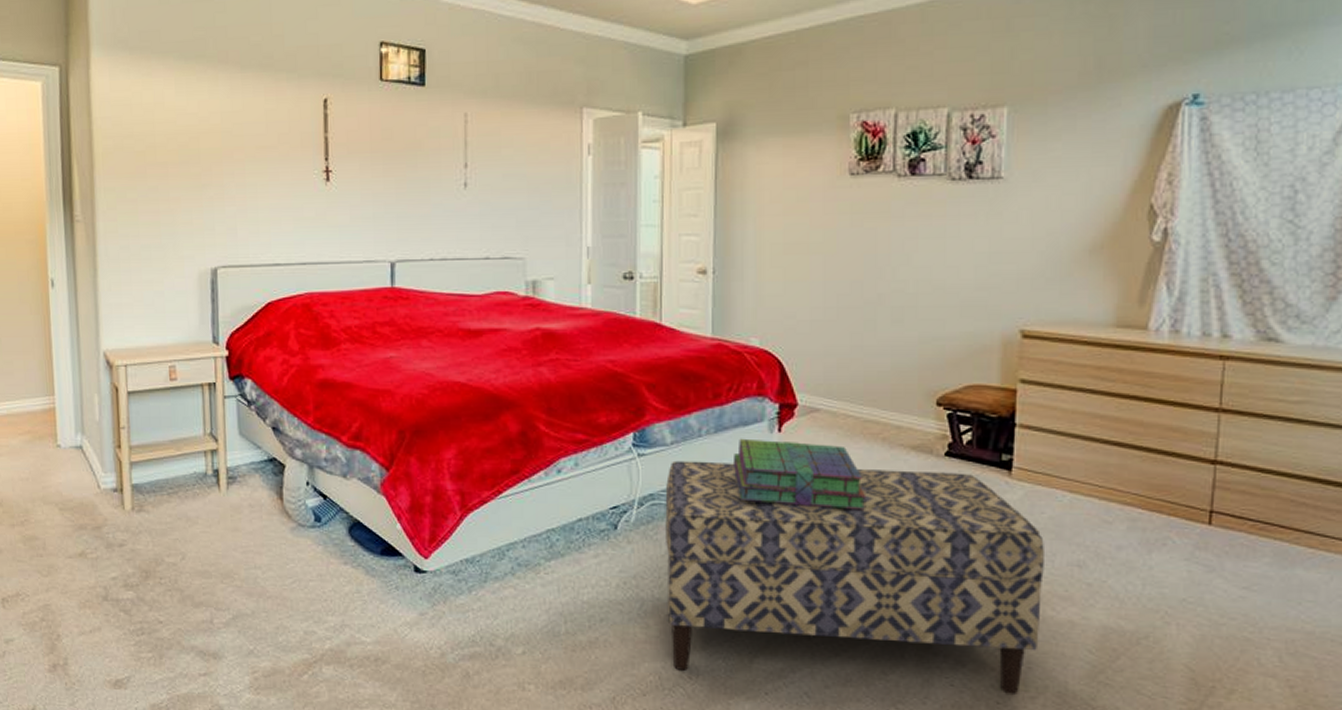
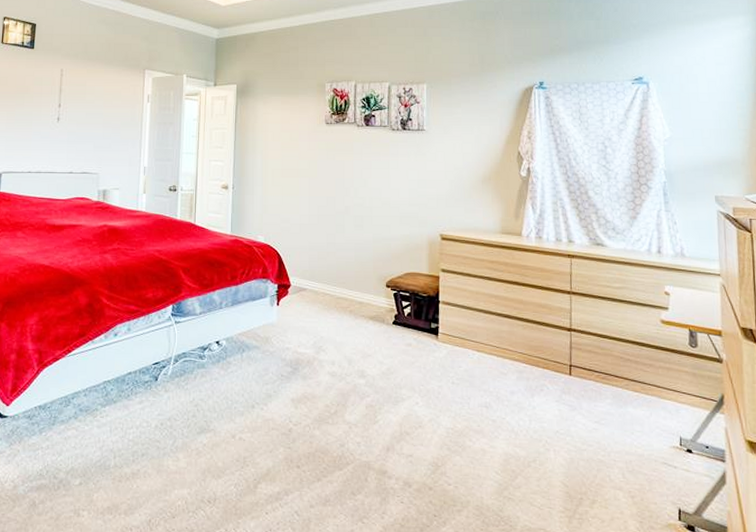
bench: present [665,460,1044,696] -> none [194,327,463,510]
stack of books: present [732,438,867,510] -> none [244,310,339,365]

